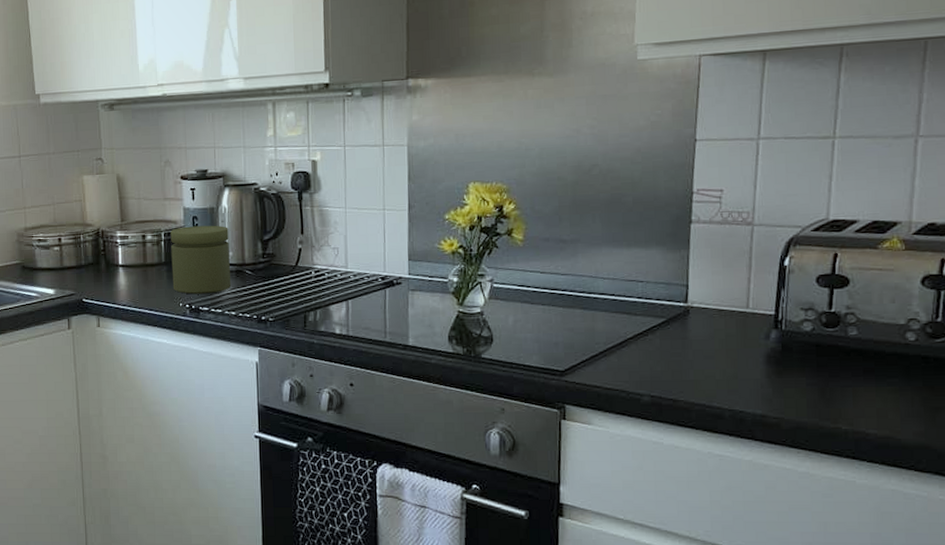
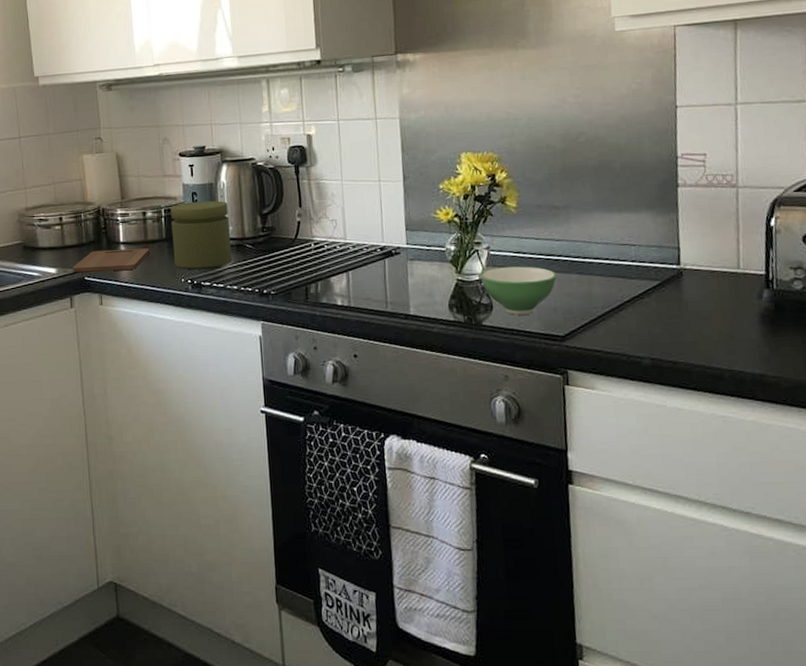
cutting board: none [70,271,149,294] -> present [72,248,150,273]
bowl: none [481,300,561,349] -> present [479,266,558,315]

